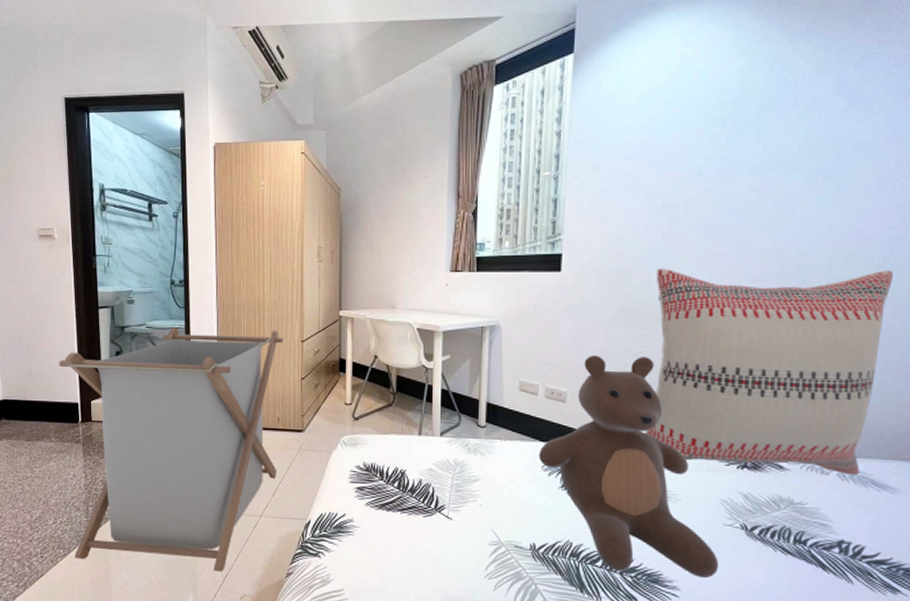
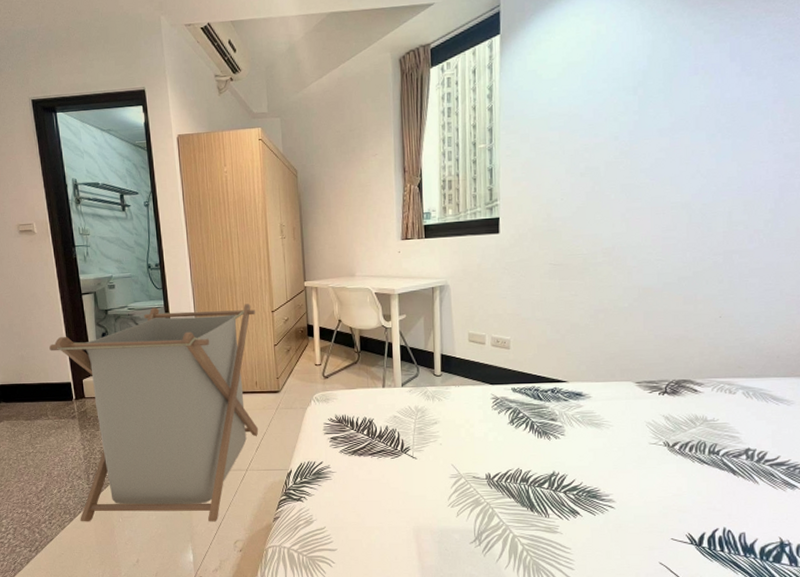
teddy bear: present [538,355,719,579] -> none [488,304,647,491]
pillow: present [645,269,894,475] -> none [579,213,785,393]

